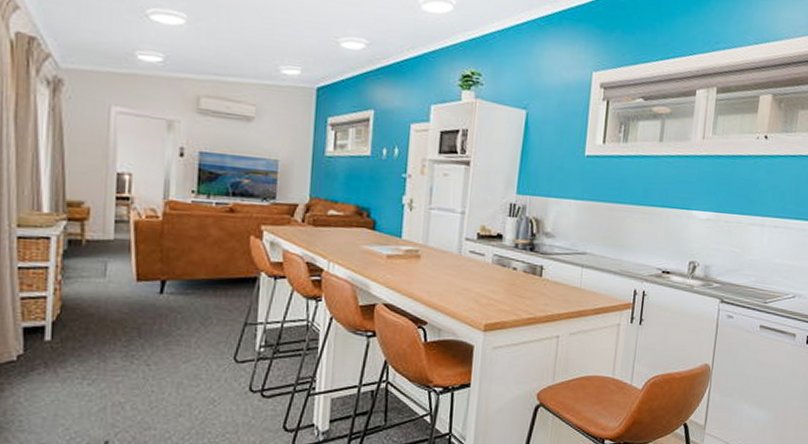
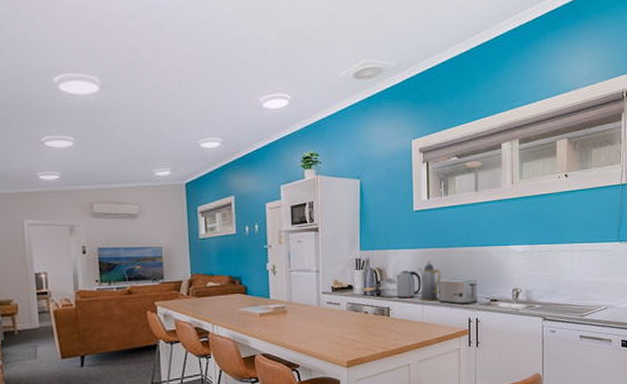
kettle: none [553,223,584,260] -> present [396,270,421,300]
coffee pot: none [580,216,609,265] -> present [418,260,441,302]
toaster: none [602,238,650,275] -> present [439,277,477,306]

